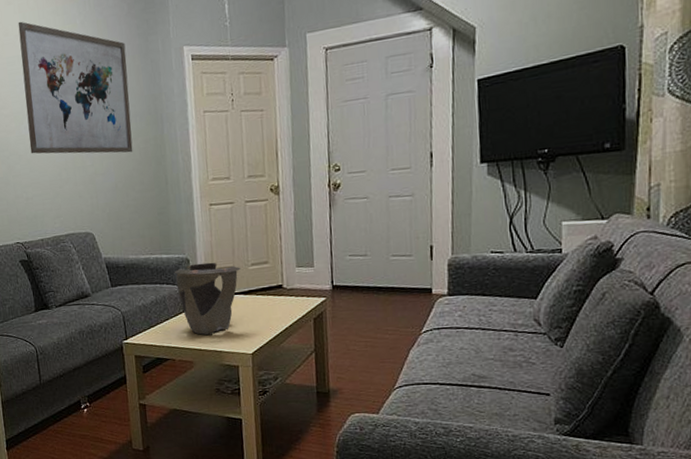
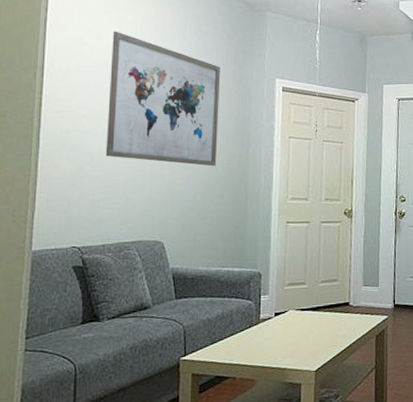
decorative bowl: present [174,262,241,335] -> none [244,277,311,351]

